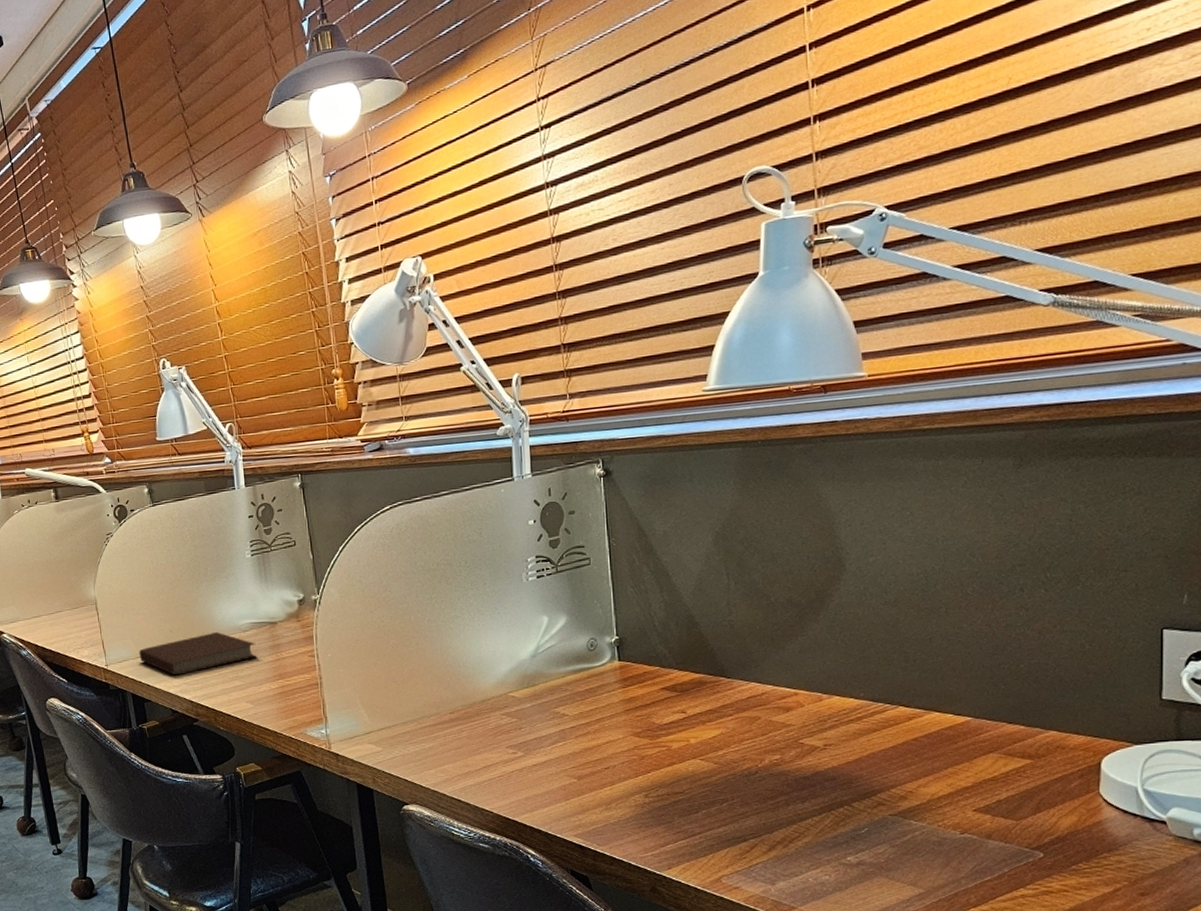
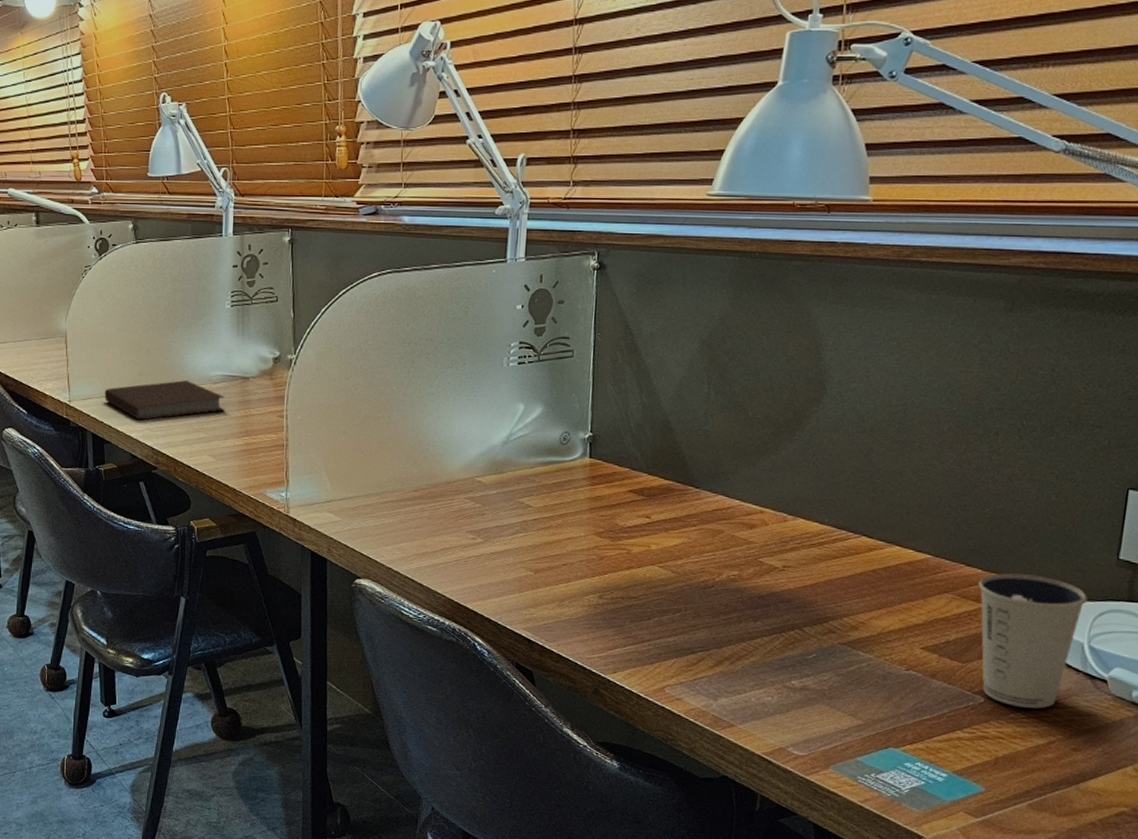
dixie cup: none [1023,725,1135,858] -> present [978,573,1087,709]

